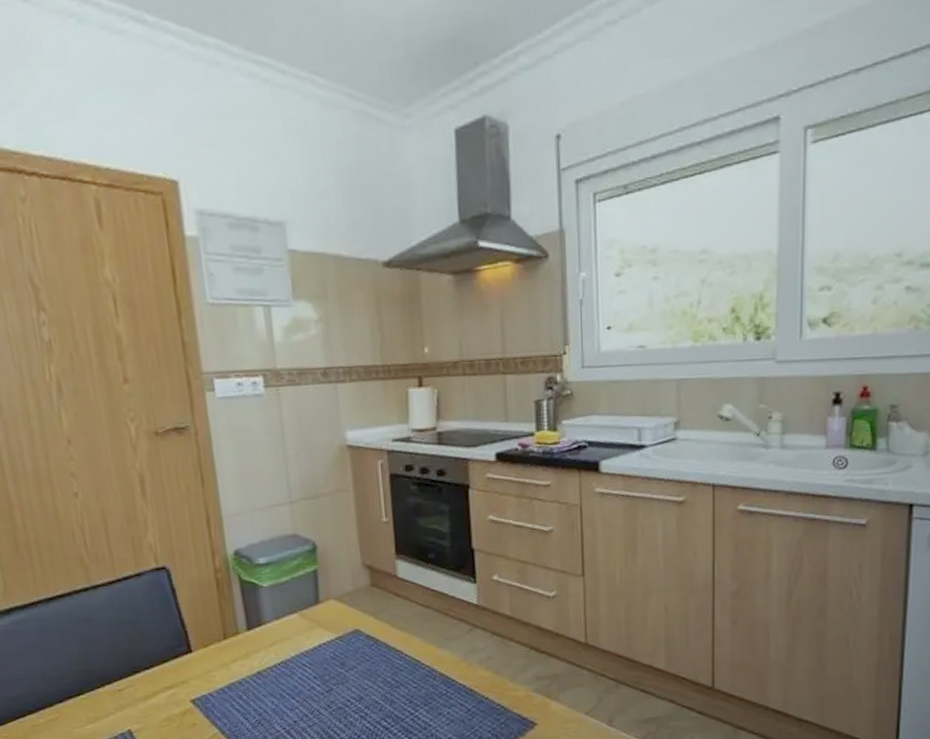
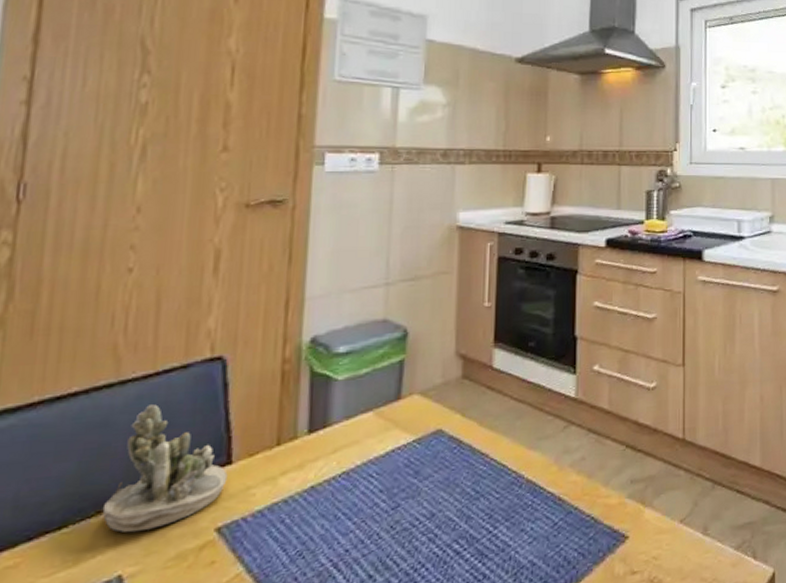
succulent planter: none [104,604,192,700] -> present [102,403,228,533]

